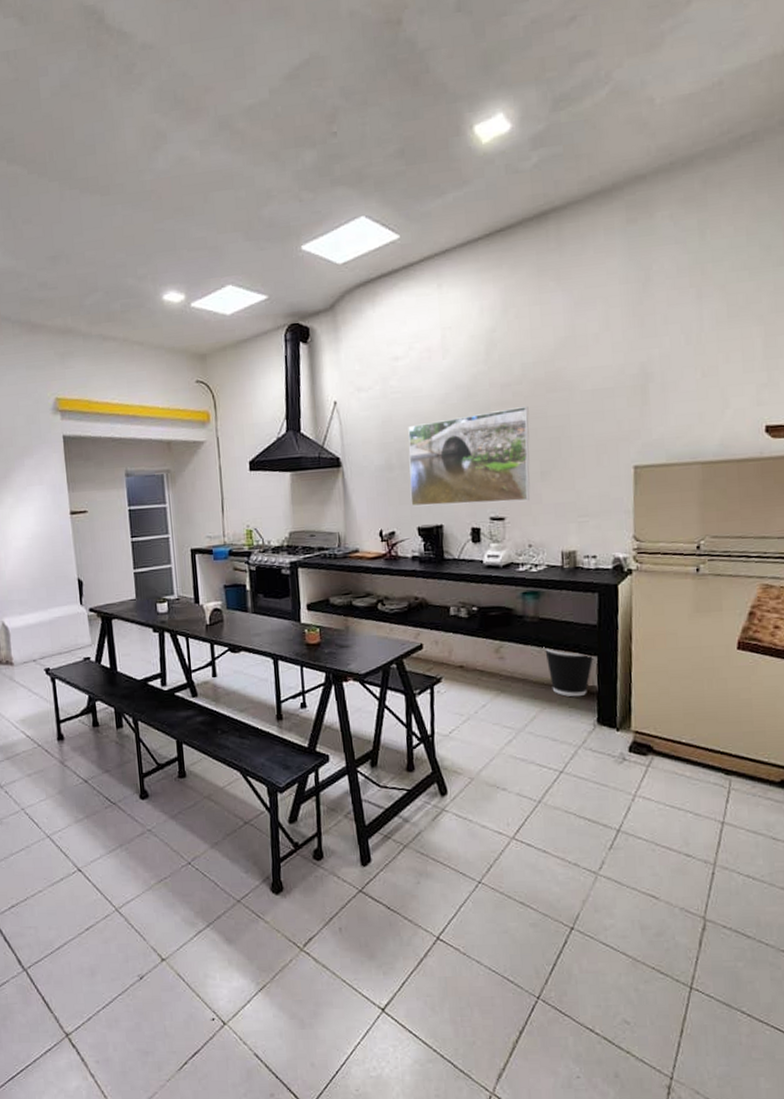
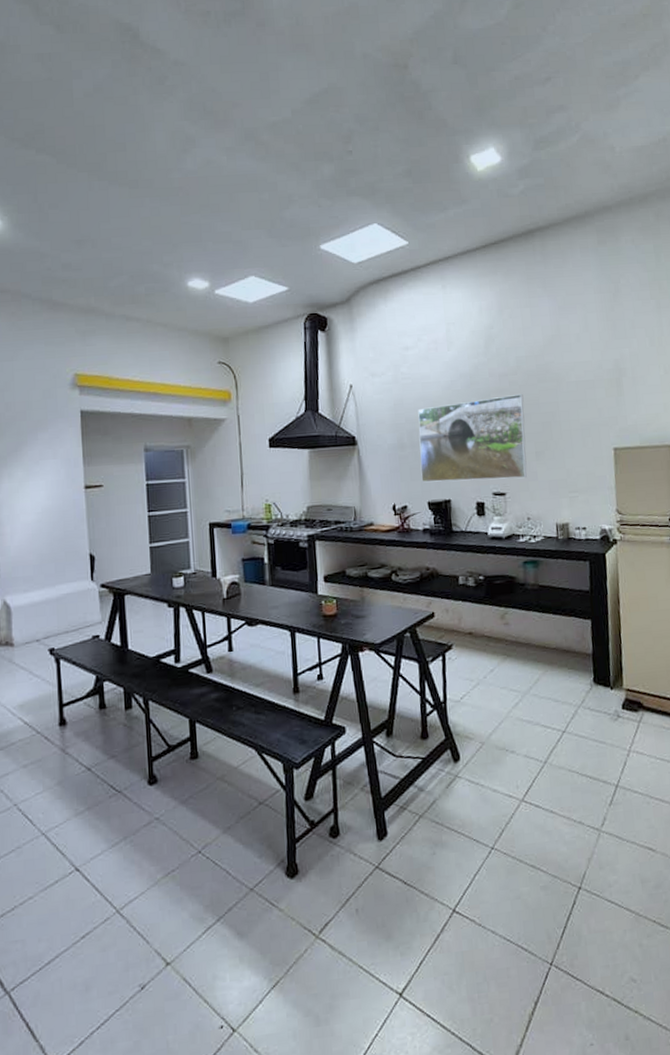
wastebasket: present [543,647,594,697] -> none [543,612,588,659]

